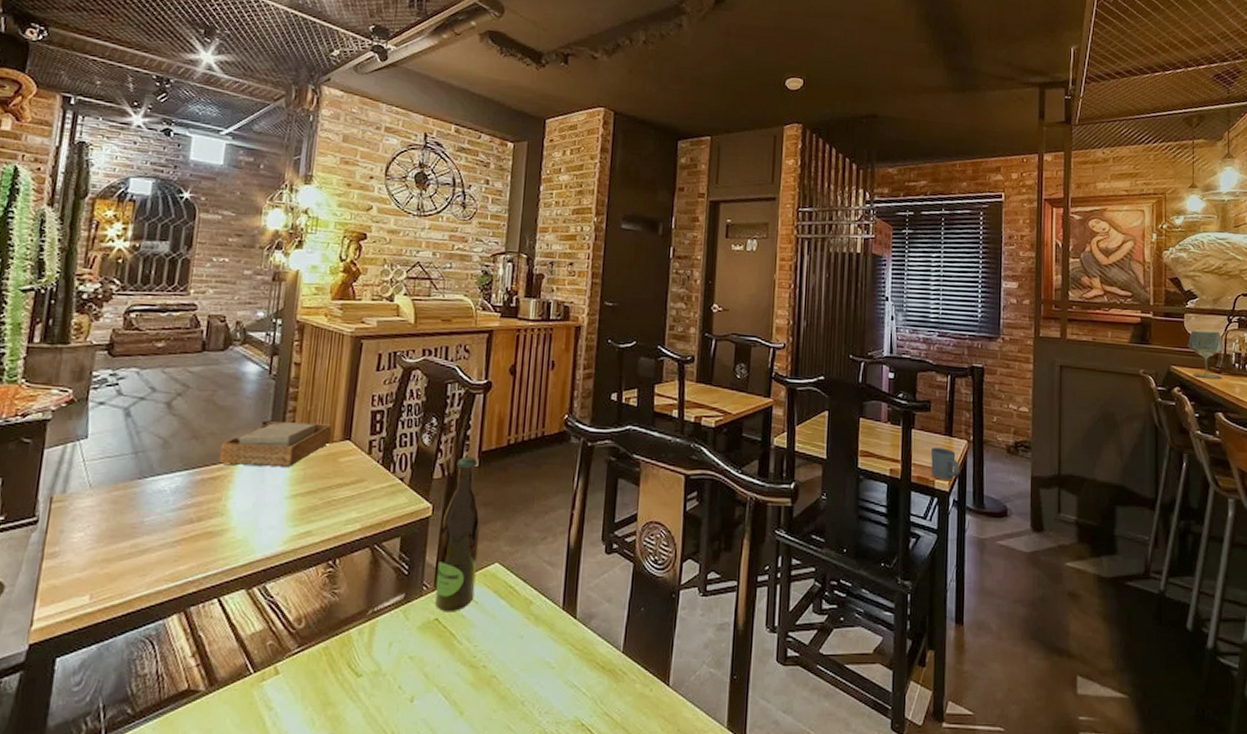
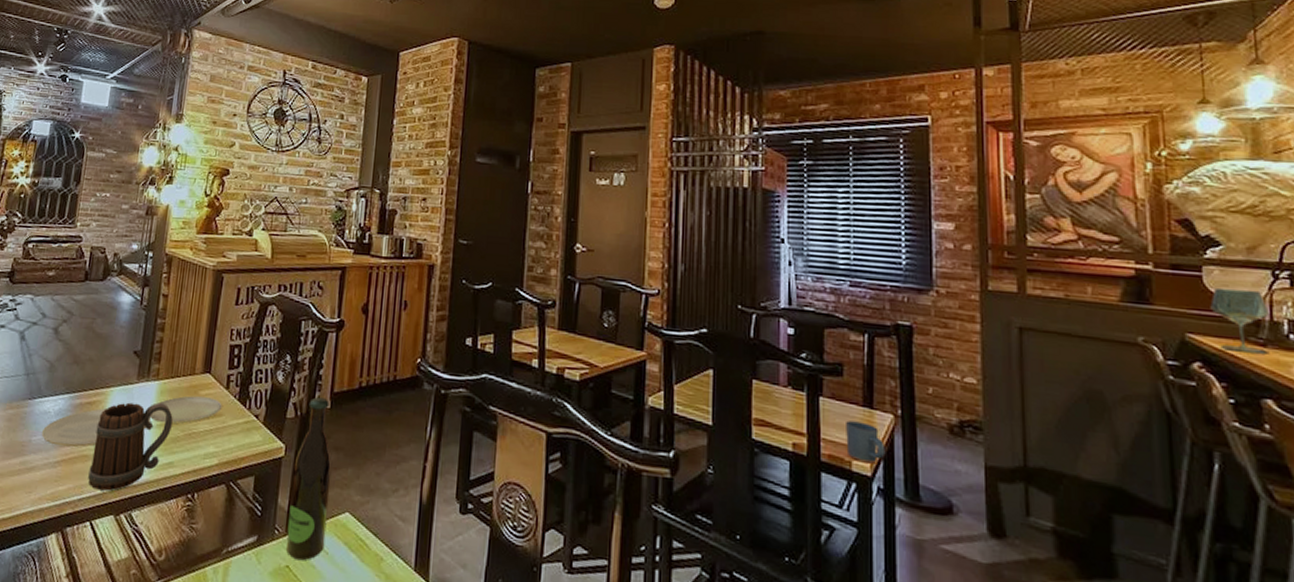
plate: none [155,483,286,525] -> present [41,408,152,447]
beer mug: none [214,473,310,566] -> present [88,402,173,491]
napkin holder: present [219,421,333,467] -> none [95,351,195,396]
plate: none [283,463,365,493] -> present [149,396,222,424]

